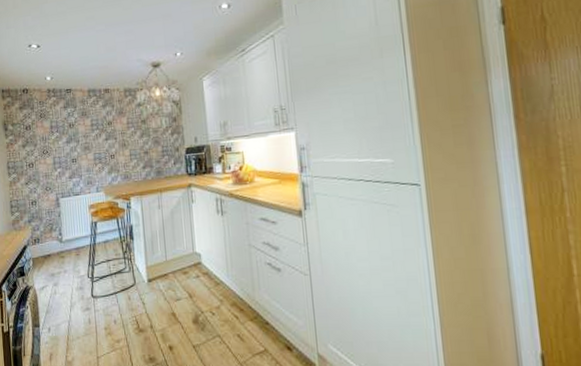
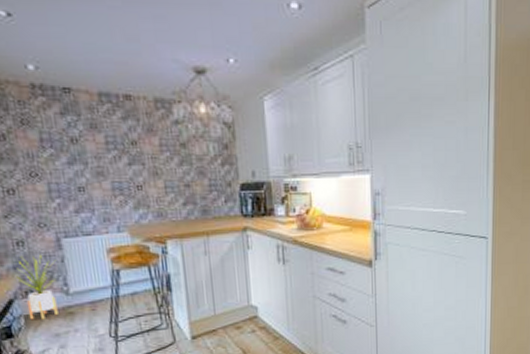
house plant: none [30,210,54,262] -> present [16,254,58,320]

